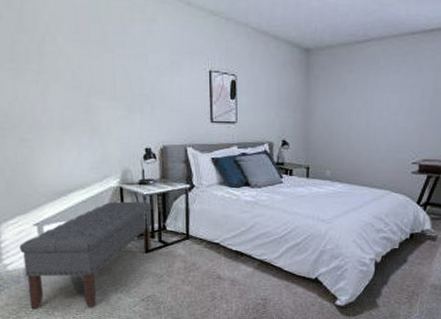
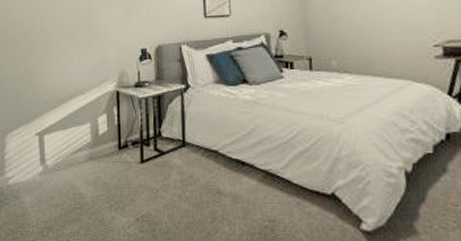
bench: present [20,201,152,310] -> none [21,105,147,230]

